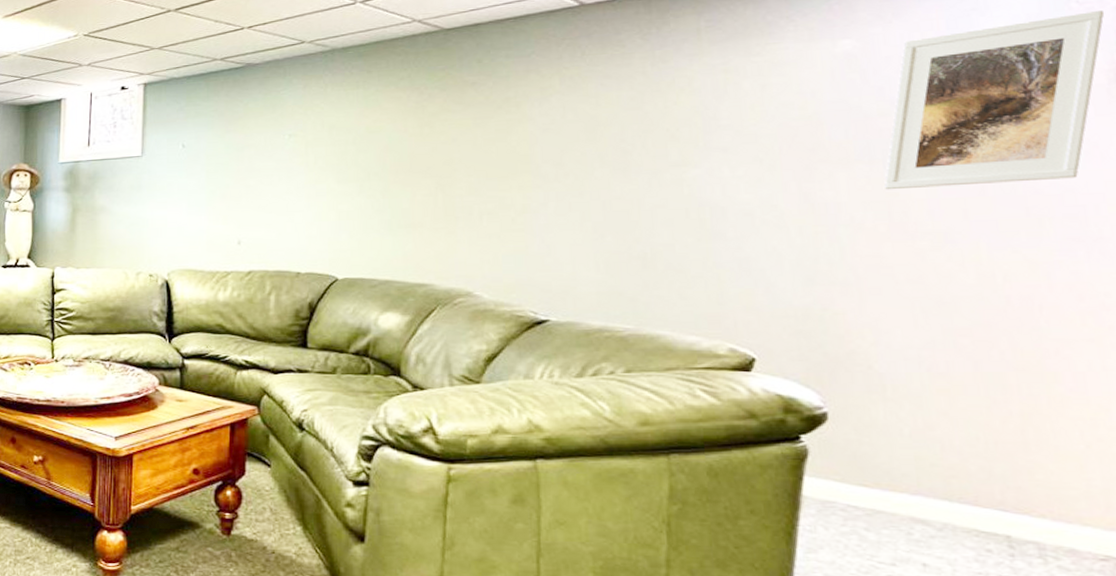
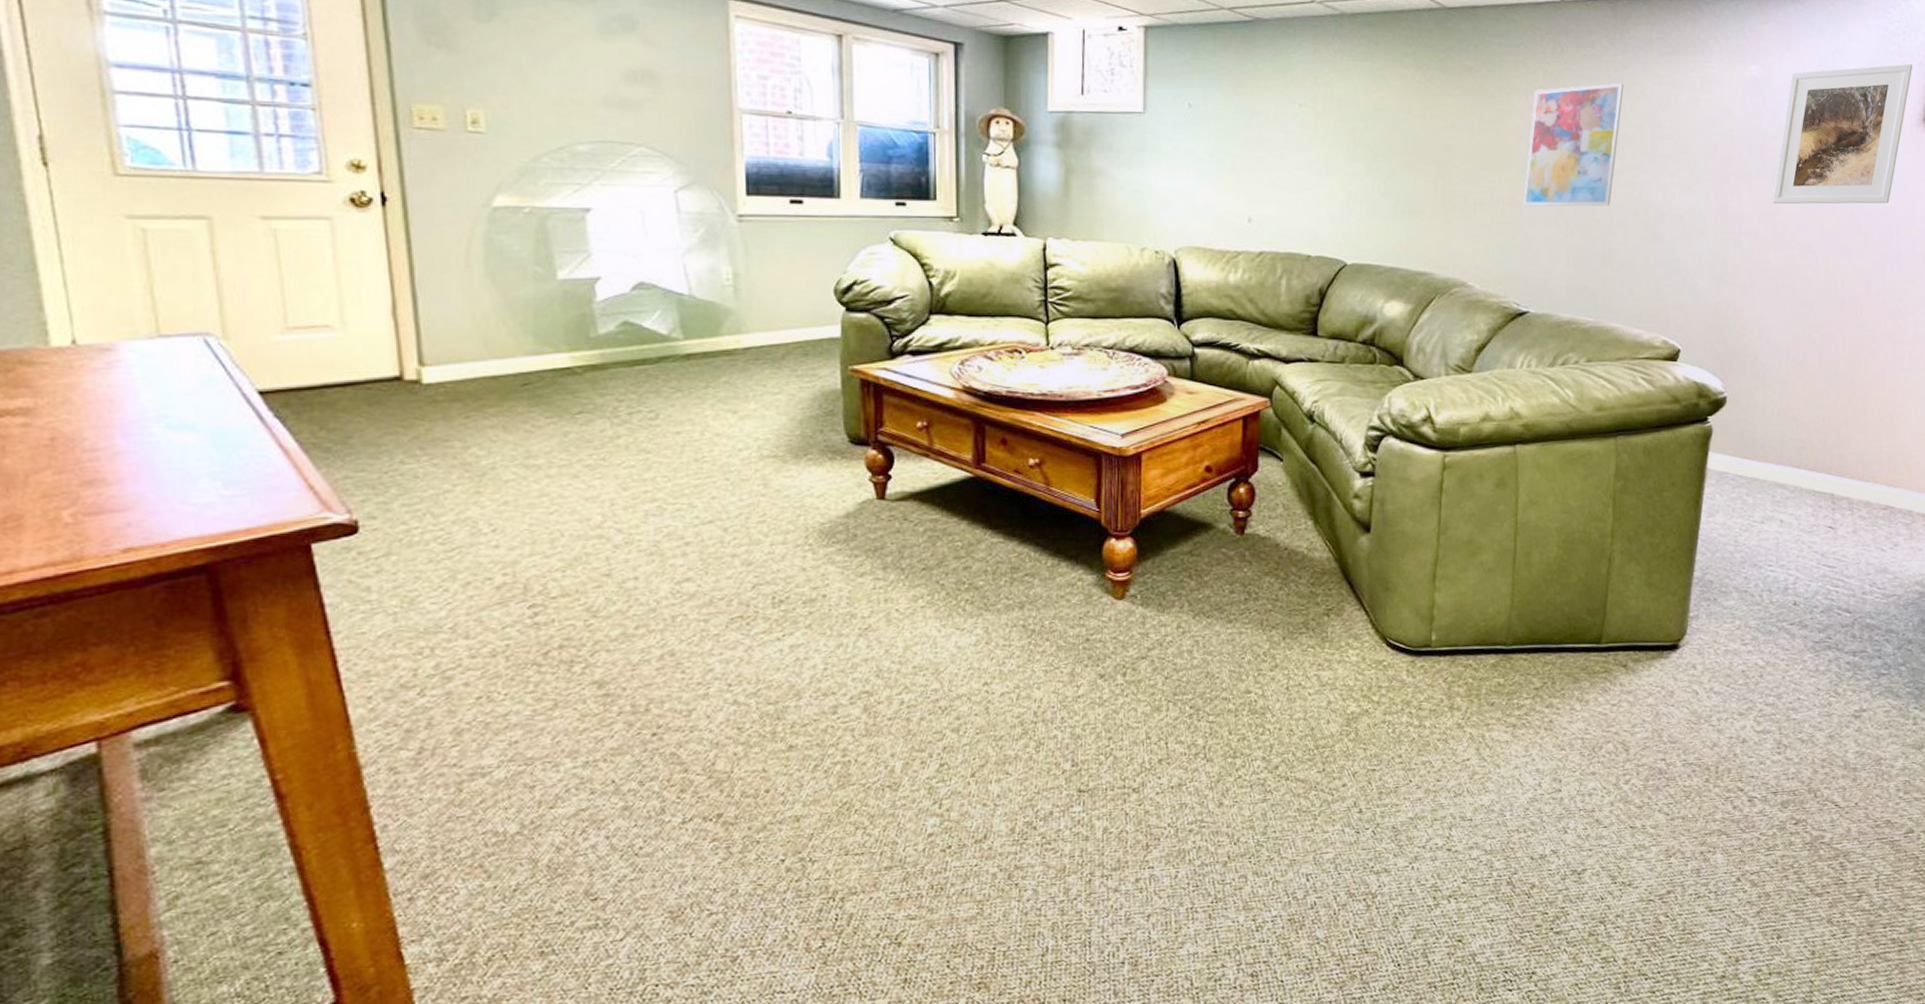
wall art: none [539,78,664,213] -> present [1523,83,1624,207]

